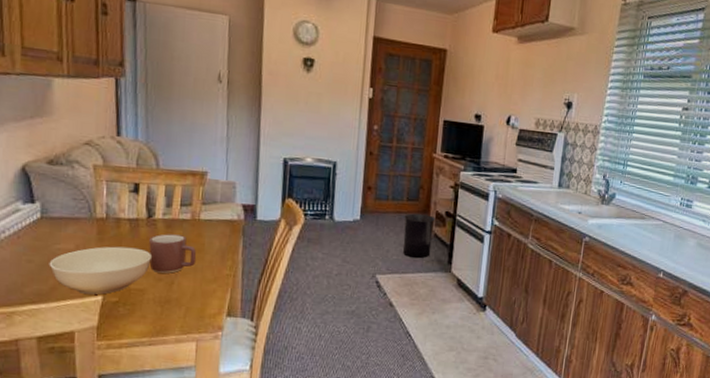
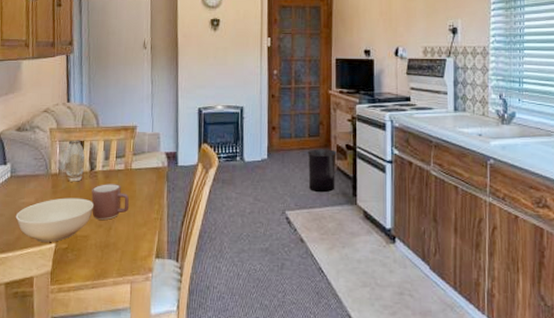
vase: none [114,181,141,230] -> present [64,140,86,182]

